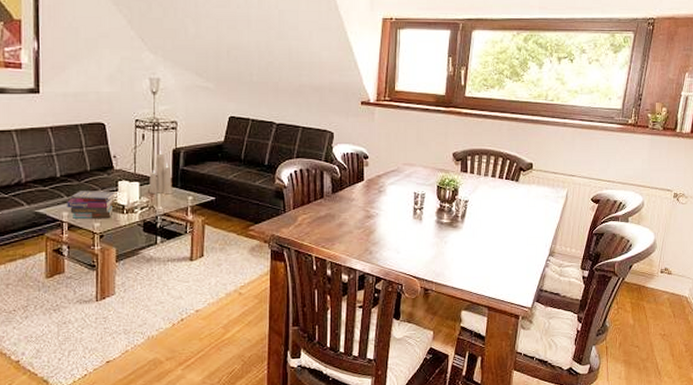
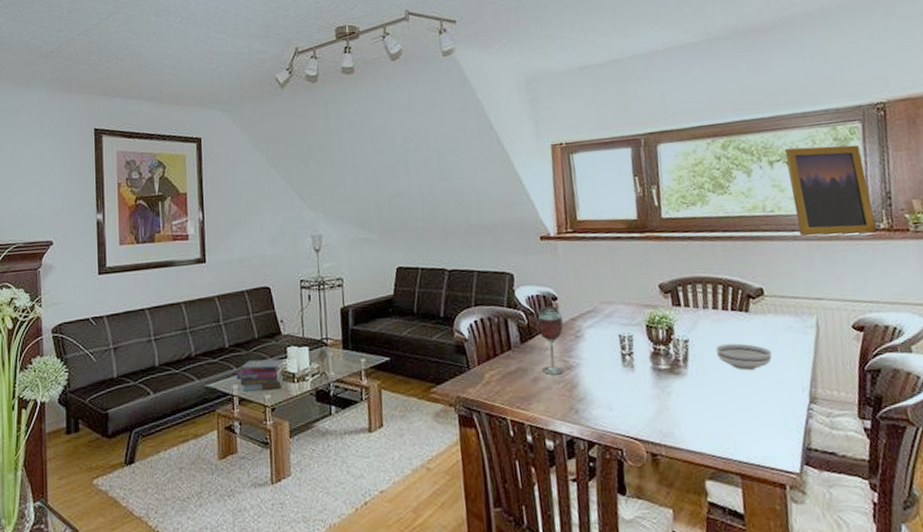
candle: present [148,151,172,195] -> none [318,311,344,359]
wineglass: none [348,164,371,222] -> present [537,306,564,375]
bowl: none [488,206,529,228] -> present [716,343,772,370]
picture frame: none [570,47,628,126] -> present [784,144,877,236]

